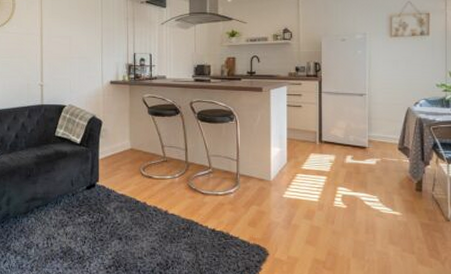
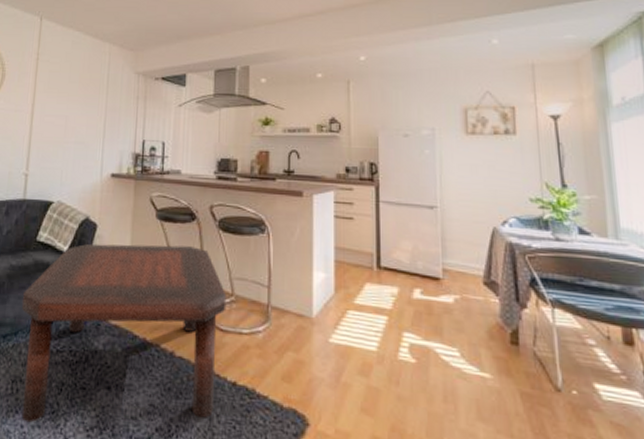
coffee table: none [48,134,206,266] -> present [21,243,227,423]

